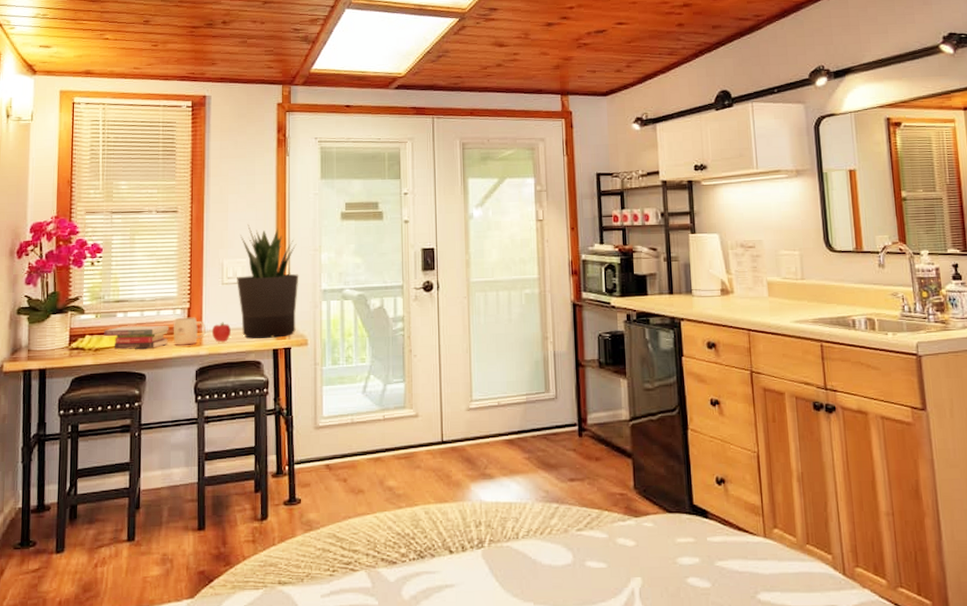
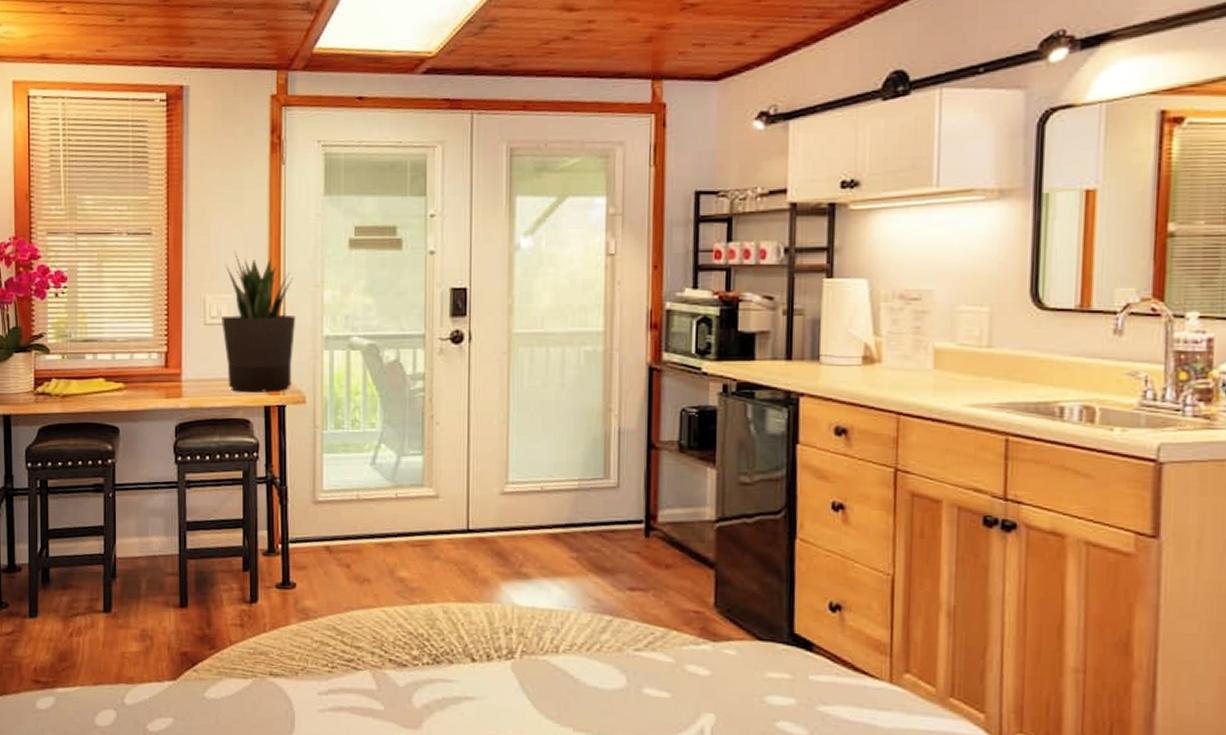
books: present [104,325,169,350] -> none [72,370,144,398]
mug: present [173,317,206,345] -> none [148,363,186,396]
fruit: present [211,322,231,343] -> none [192,370,215,395]

